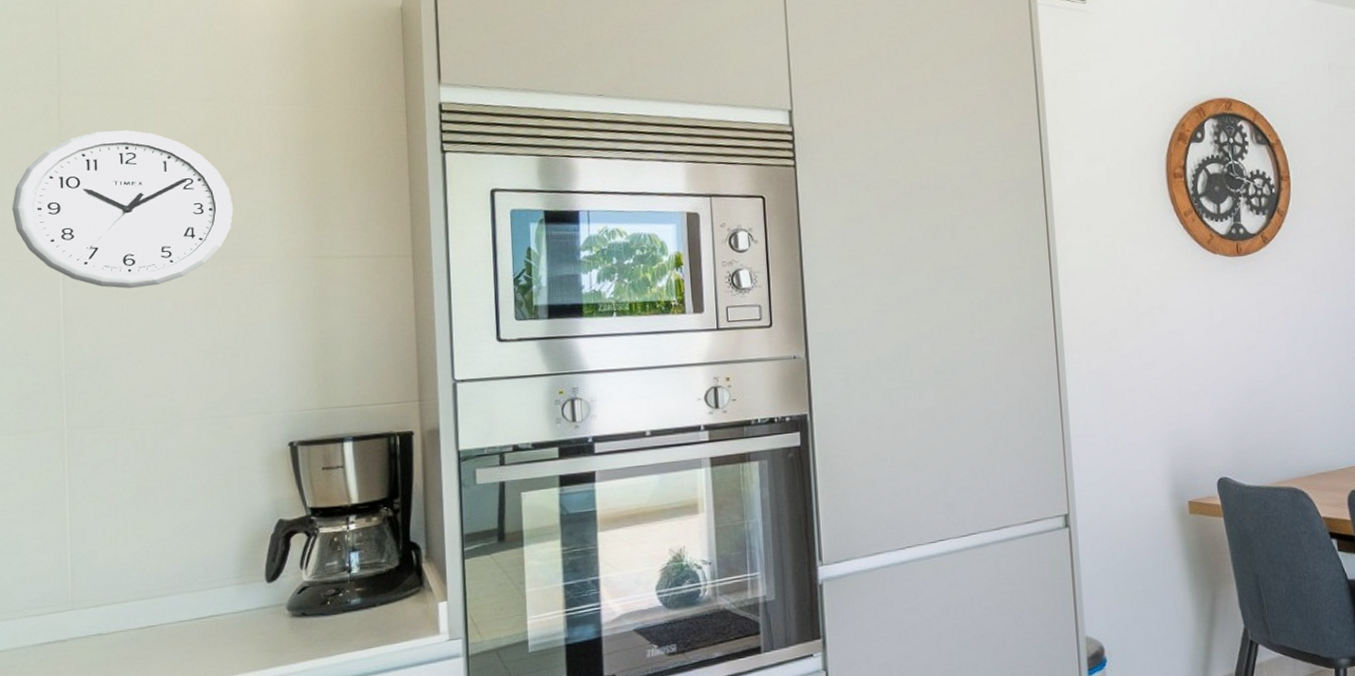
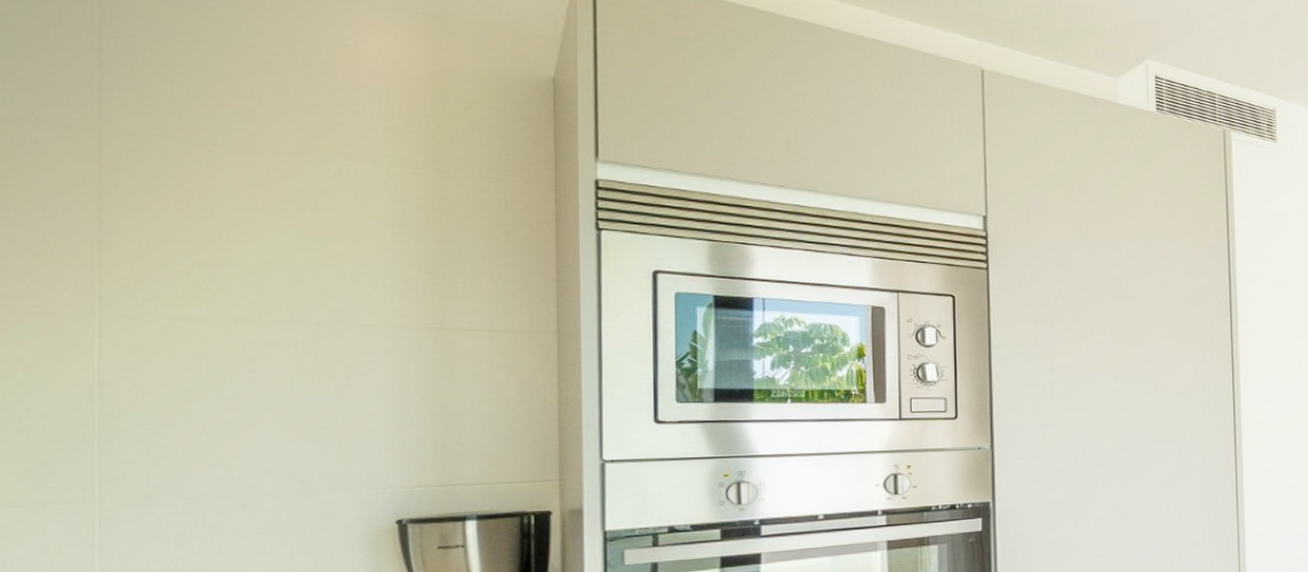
wall clock: present [12,130,234,289] -> none [29,177,335,350]

